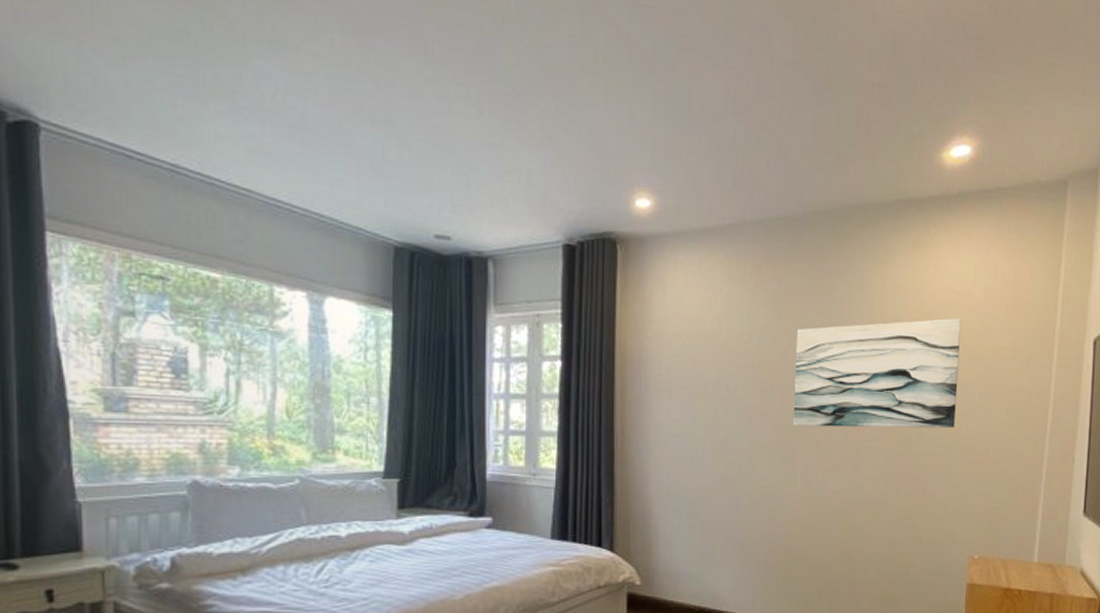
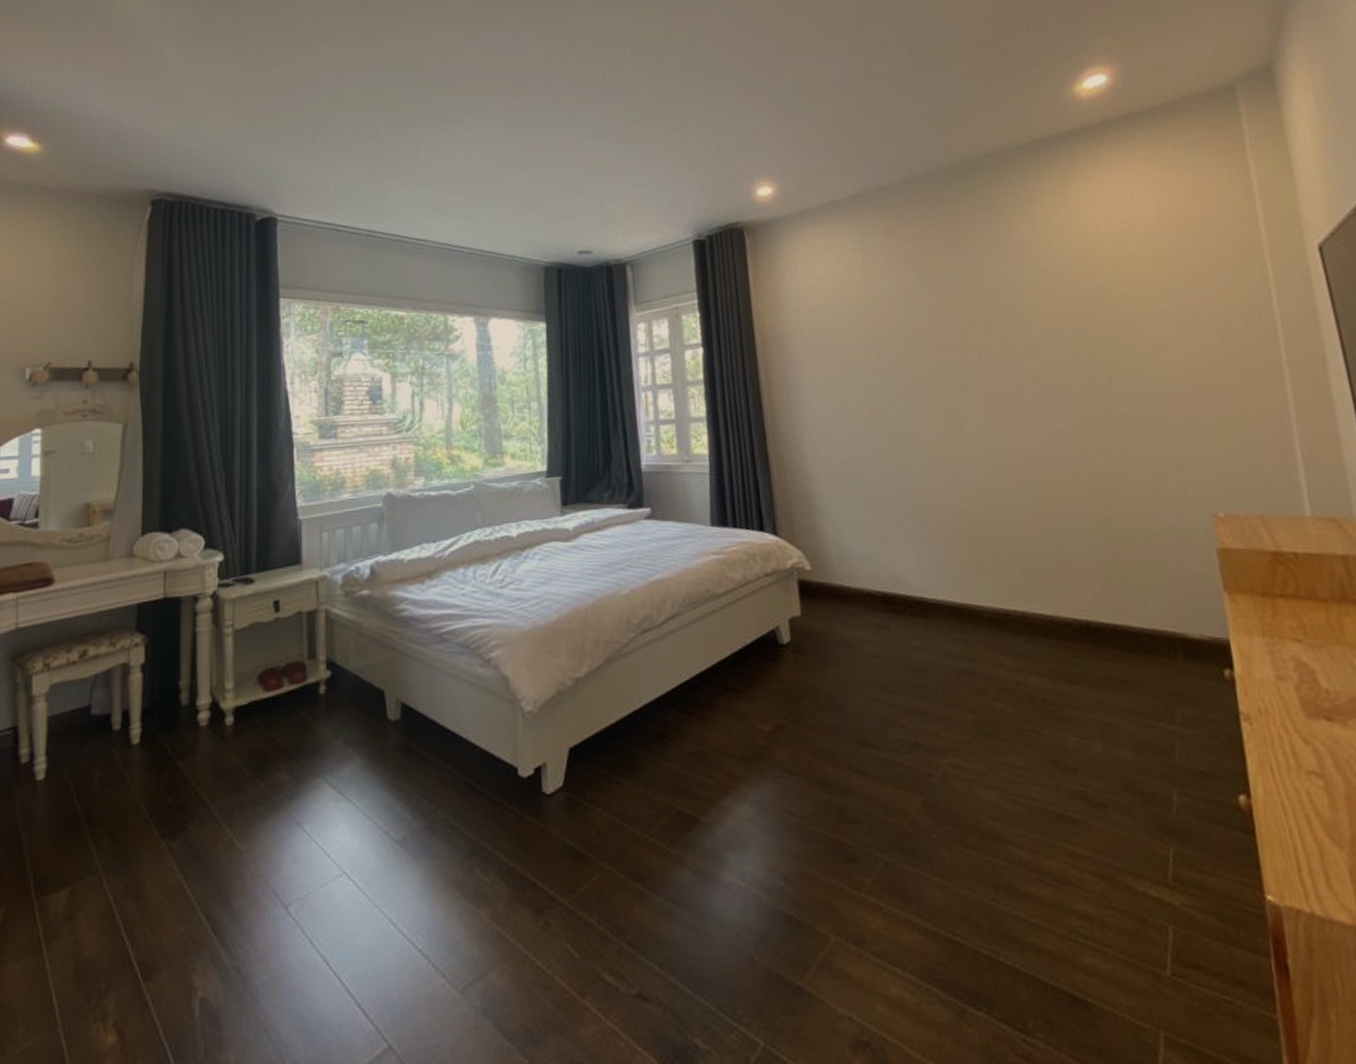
wall art: present [793,318,962,429] -> none [944,246,1155,385]

